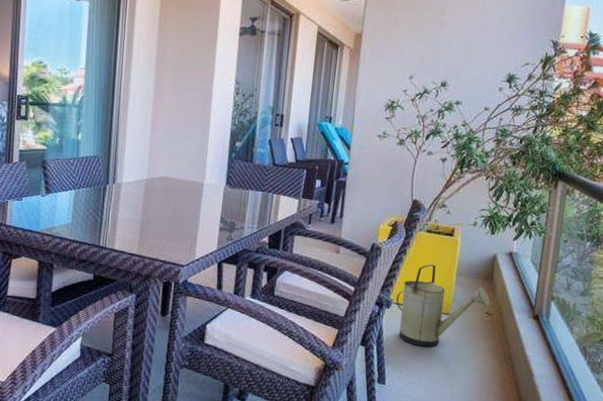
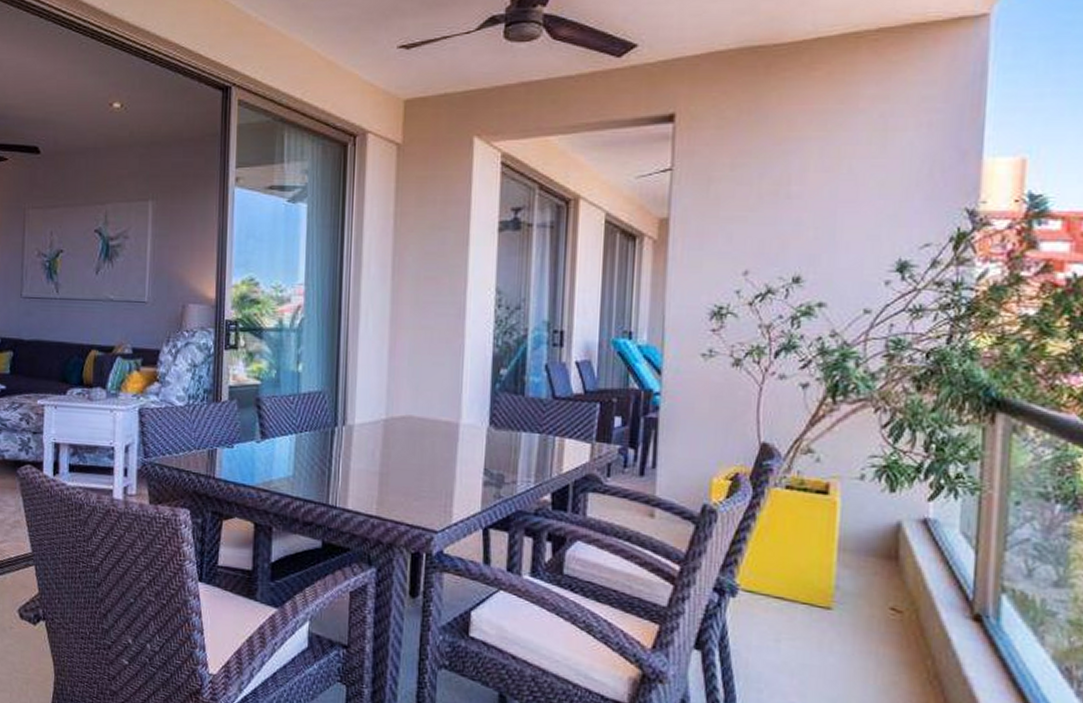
watering can: present [396,264,490,347] -> none [745,534,897,657]

